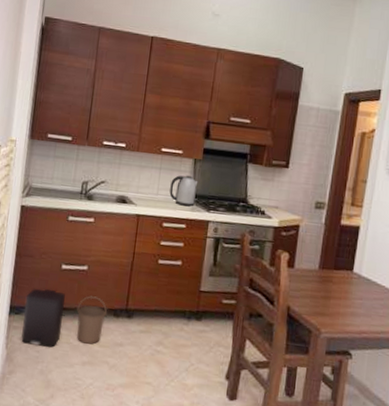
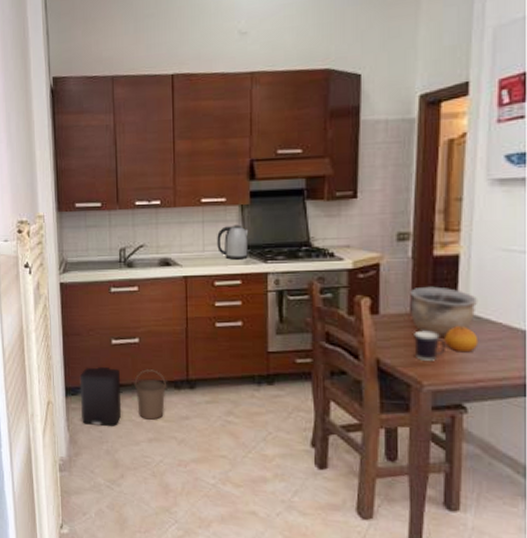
mug: none [317,285,342,312] -> present [414,330,445,361]
bowl: none [318,249,370,294] -> present [410,286,479,338]
fruit: none [341,284,367,308] -> present [445,325,479,353]

